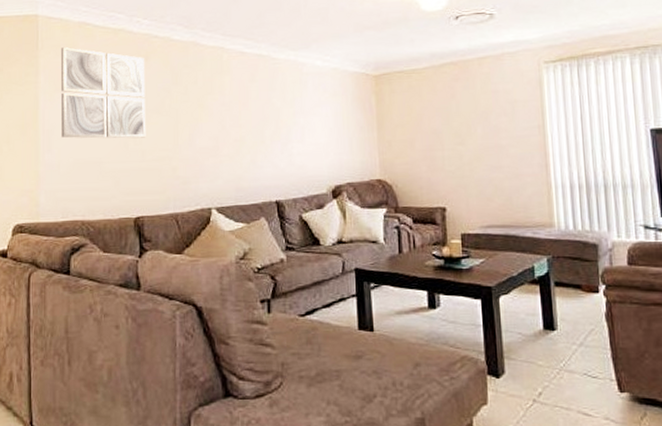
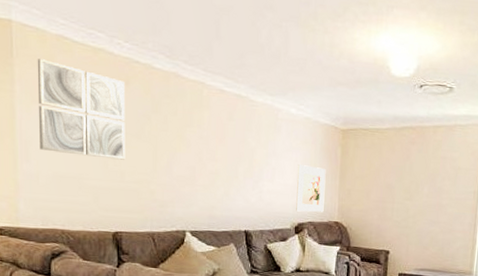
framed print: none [328,119,363,173] -> present [296,165,326,212]

